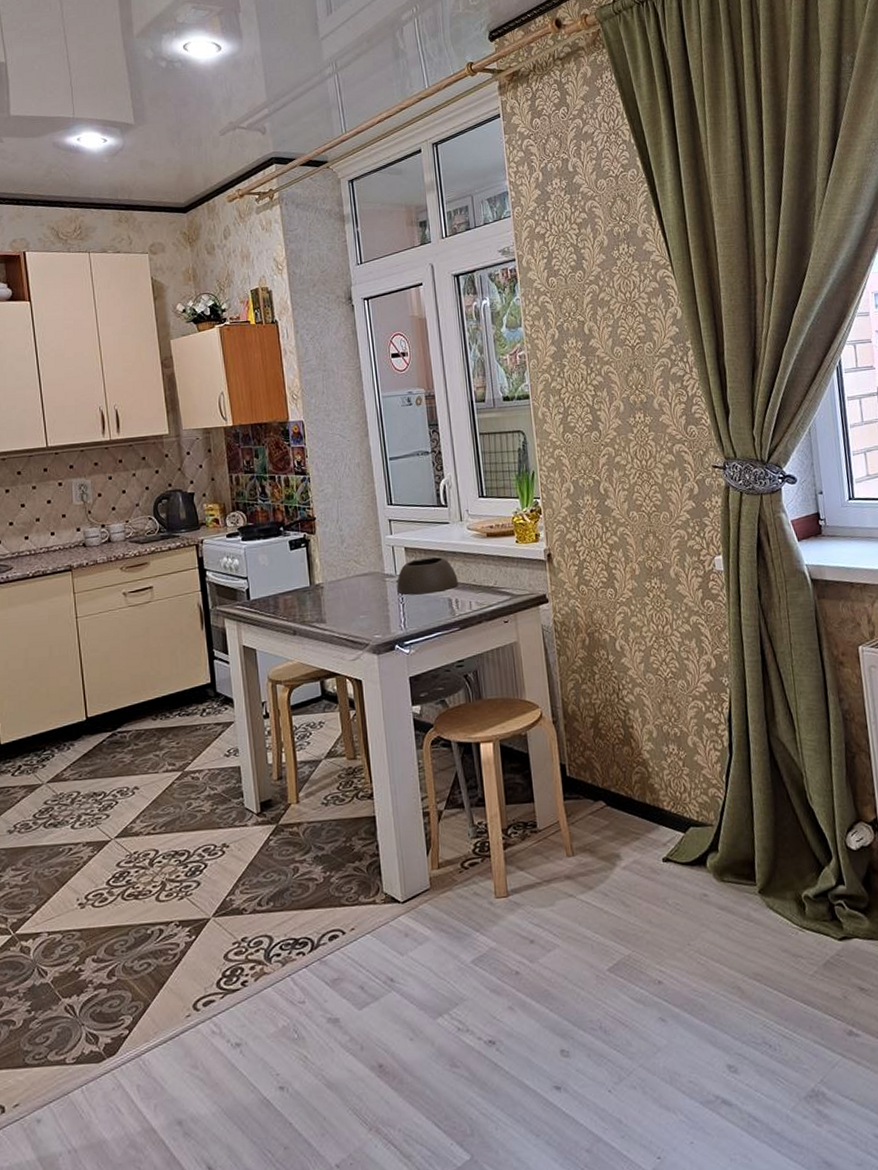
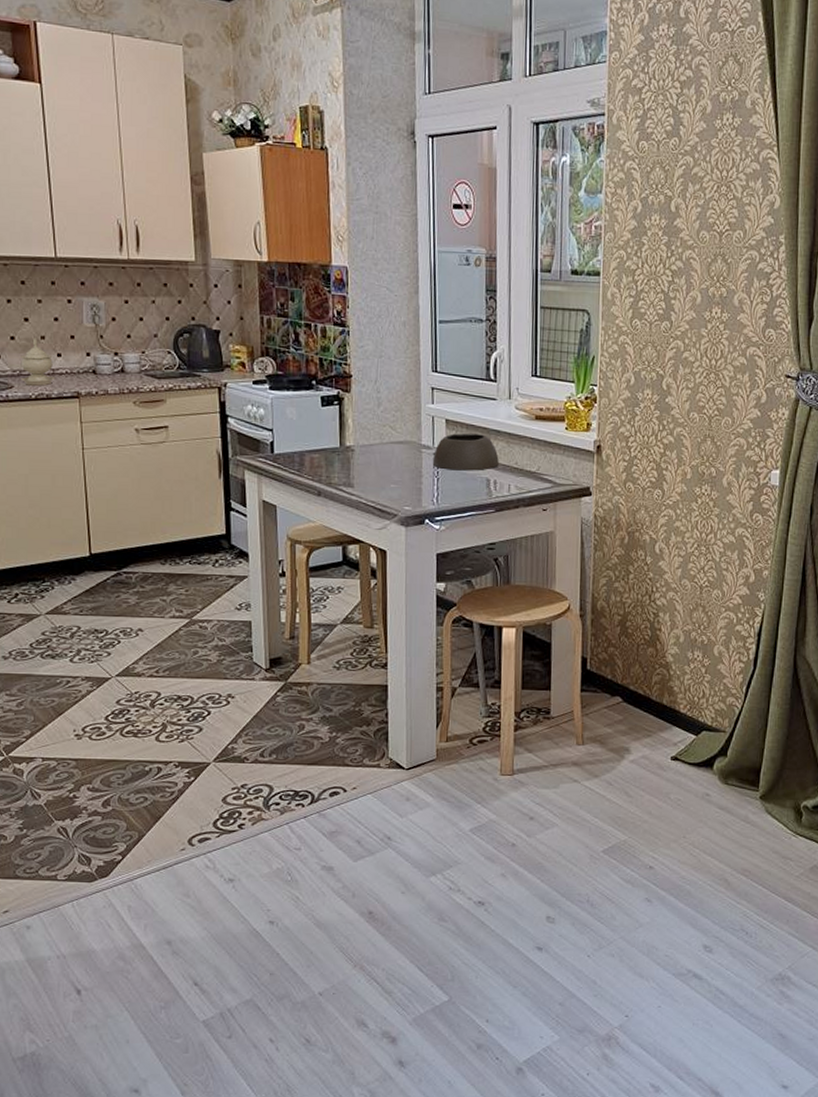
sugar bowl: none [19,521,50,565] -> present [20,338,55,386]

